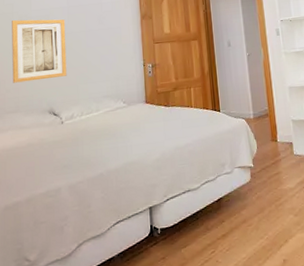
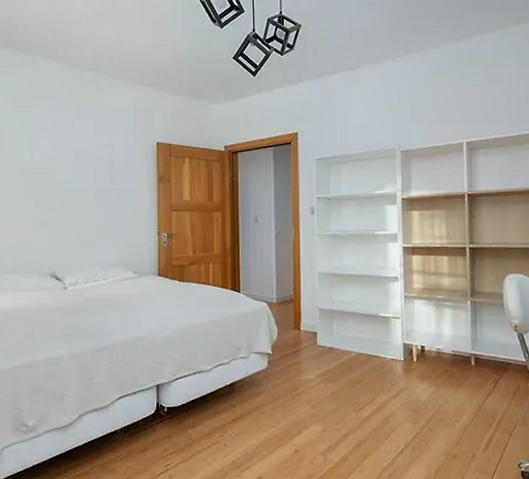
wall art: present [12,19,67,83] -> none [11,170,72,241]

